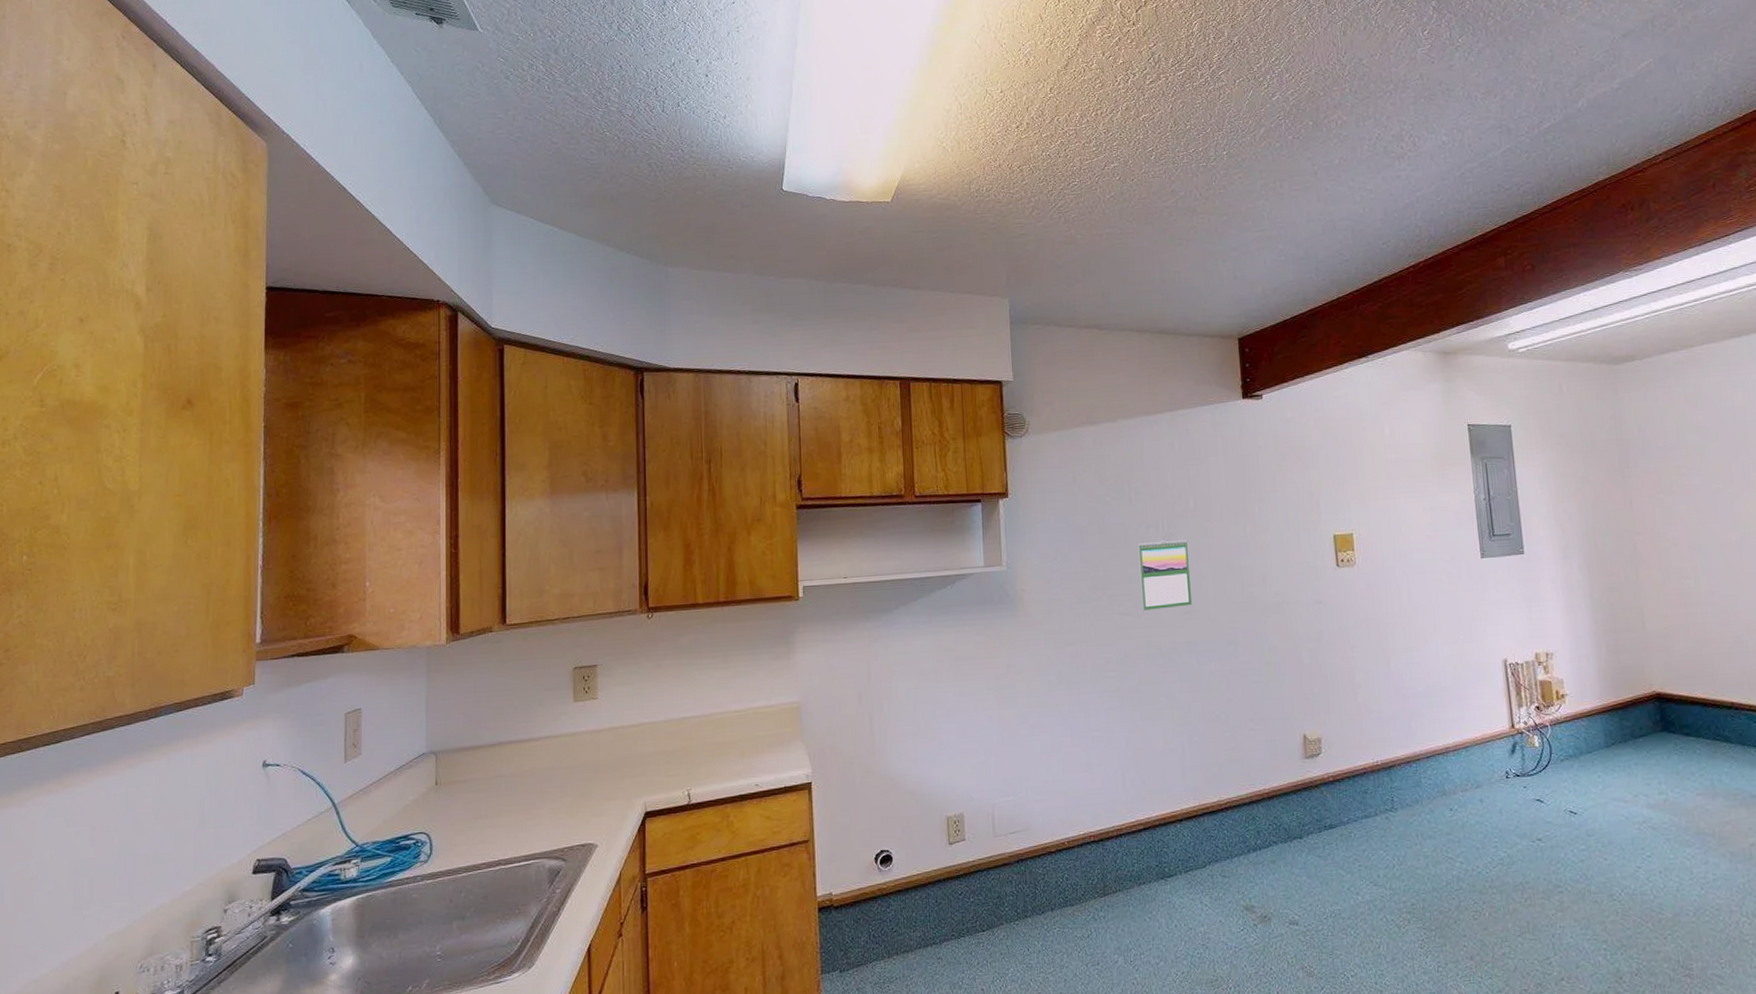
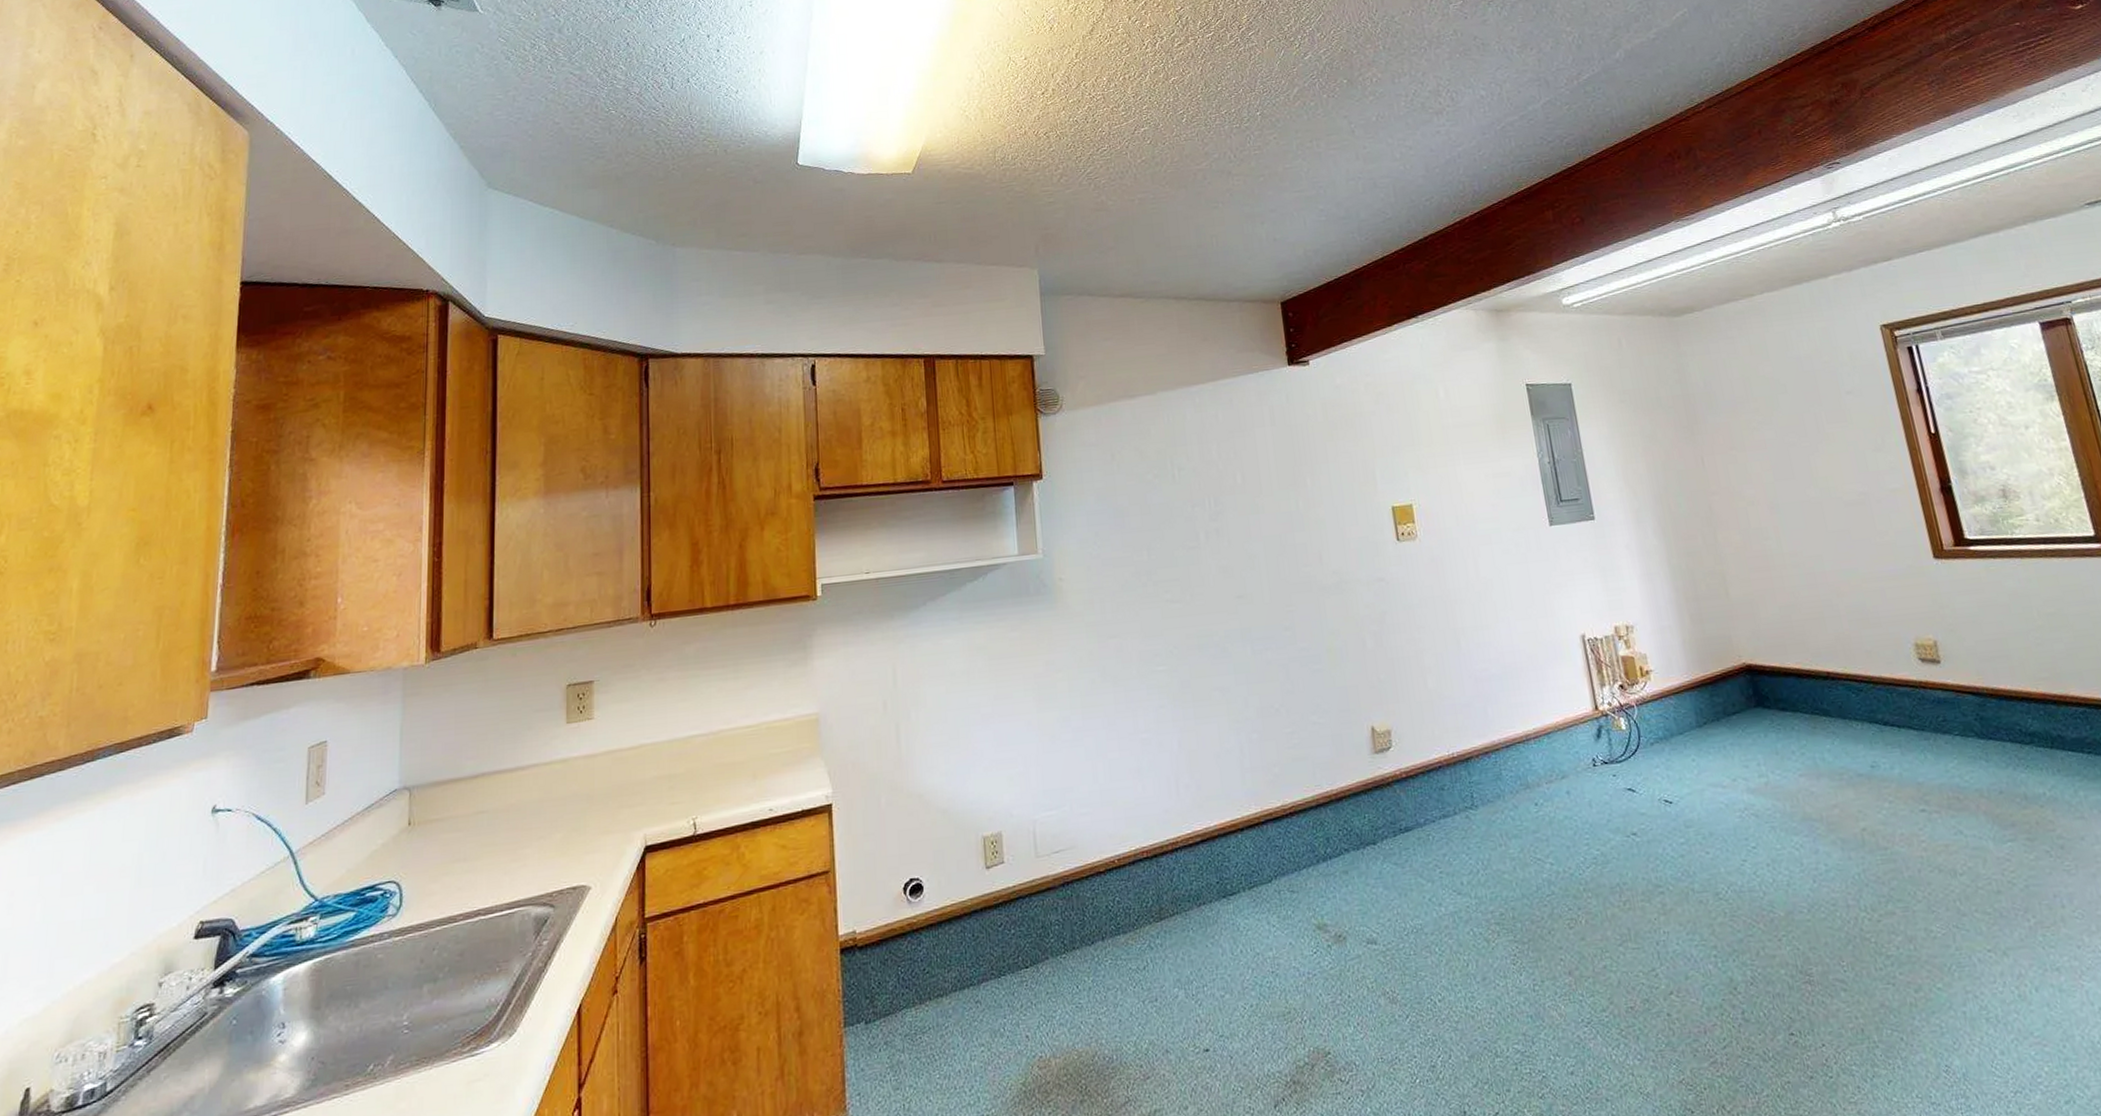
calendar: present [1138,540,1193,611] -> none [1183,518,1245,597]

